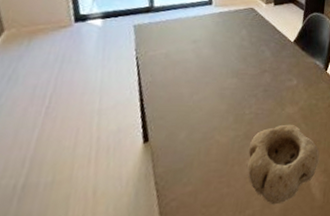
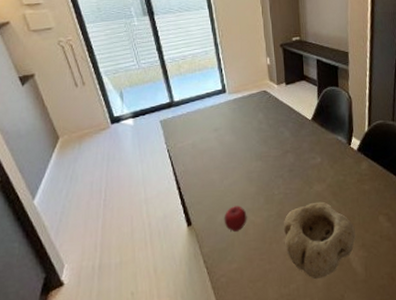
apple: none [186,123,213,151] -> present [224,206,247,232]

